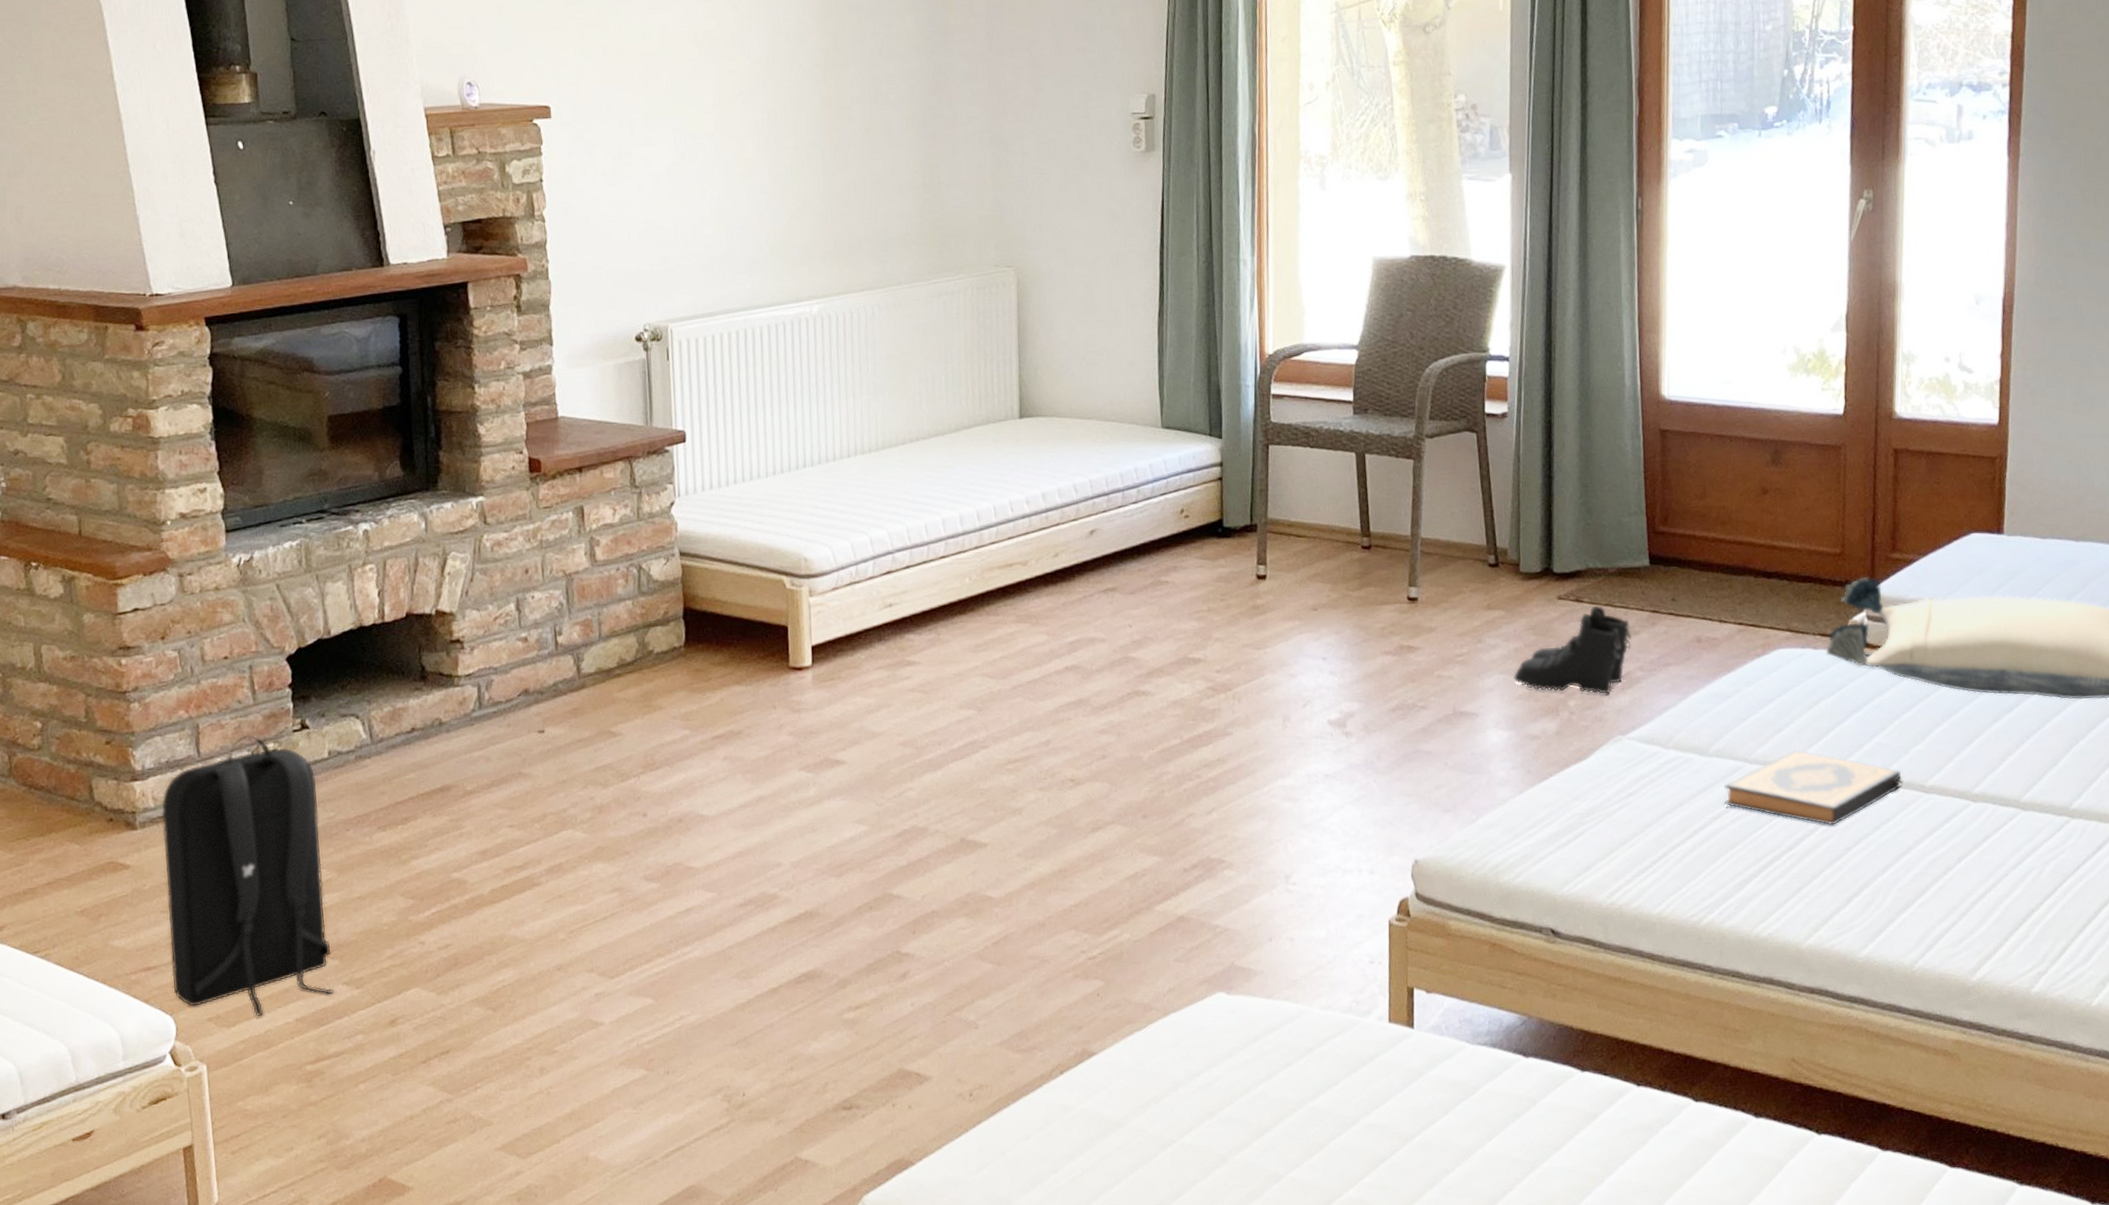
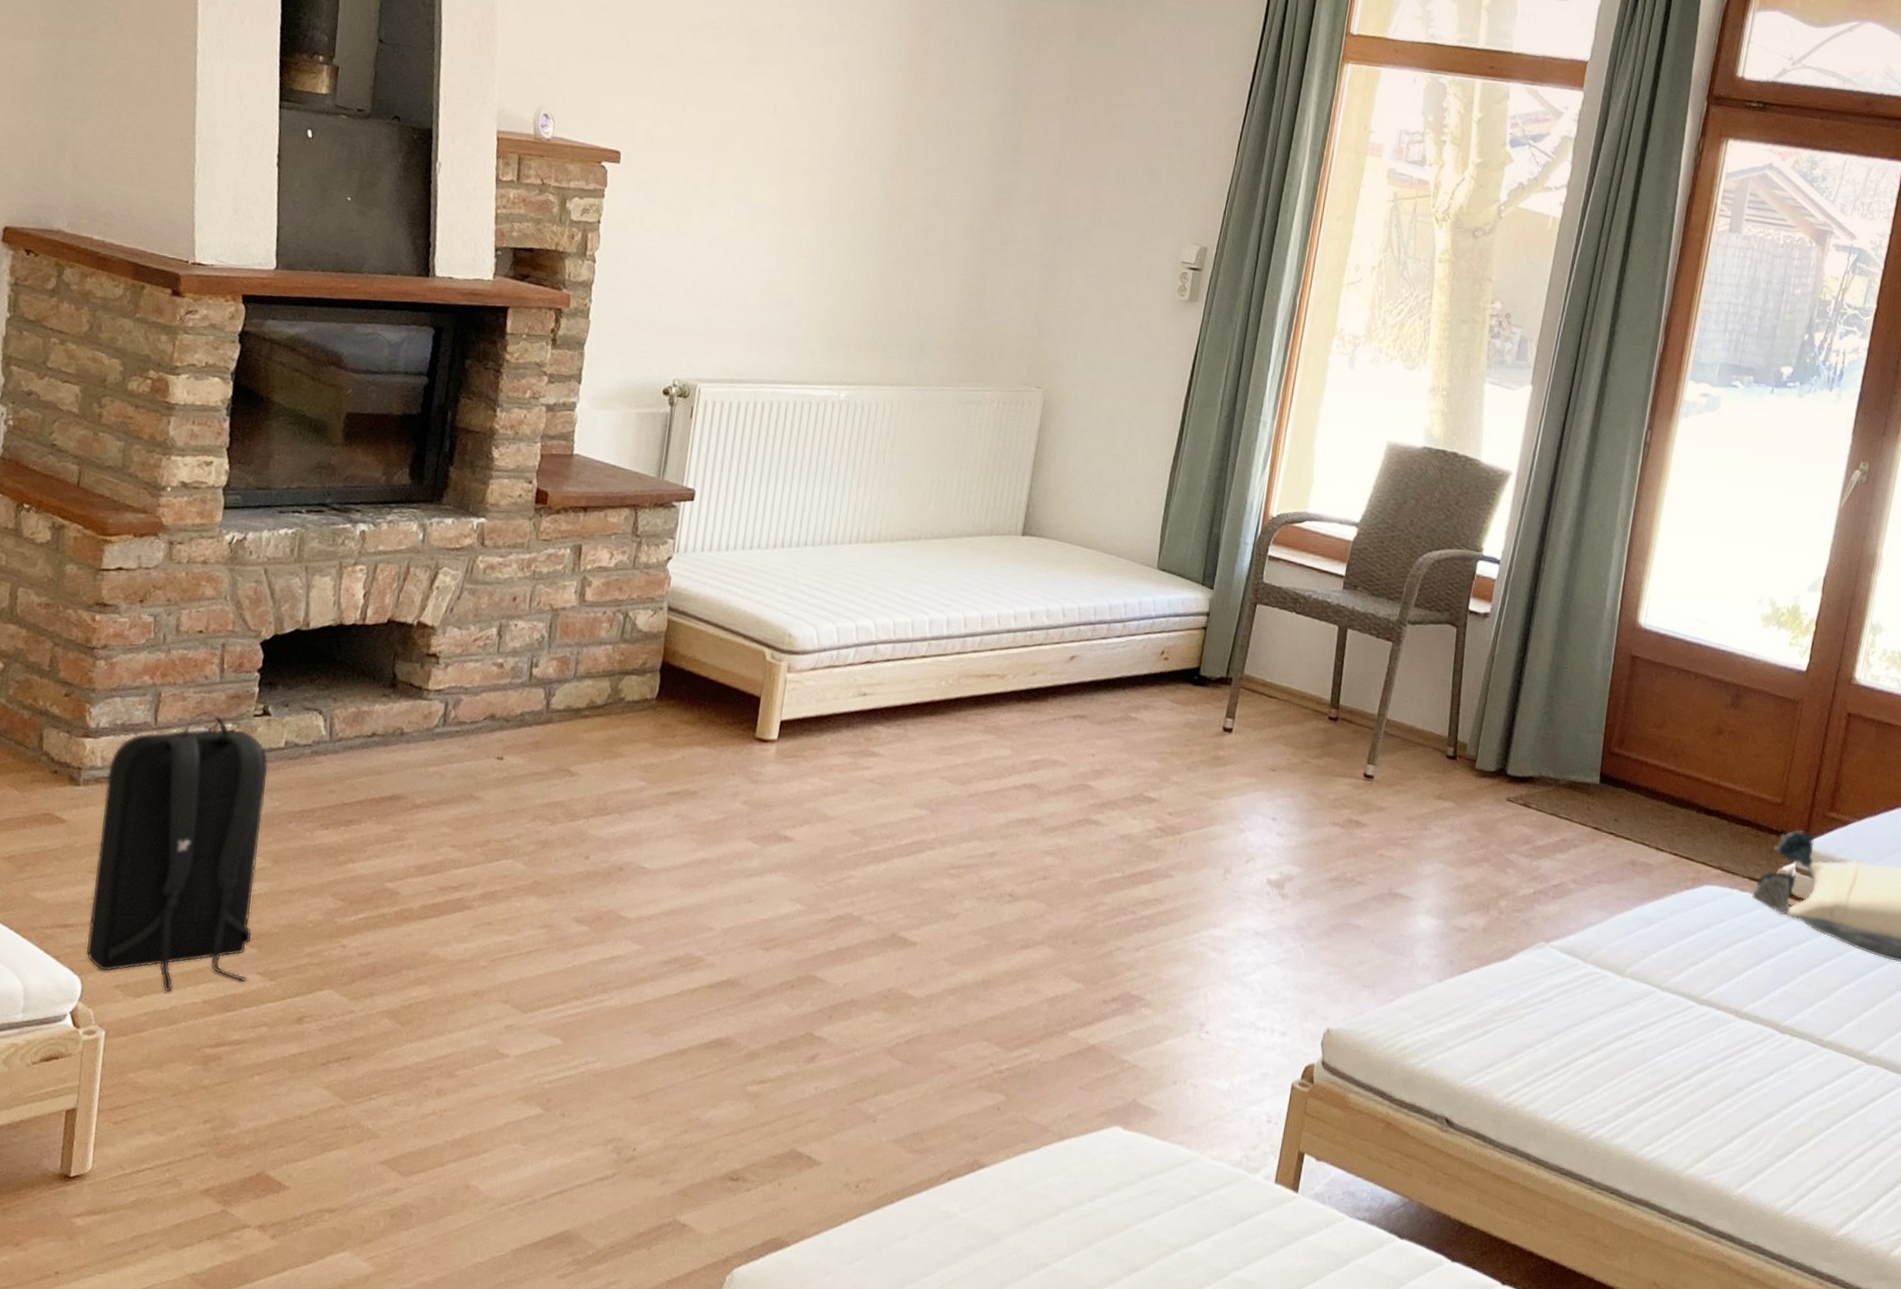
boots: present [1513,605,1632,694] -> none [1452,812,1571,900]
hardback book: present [1724,750,1901,825] -> none [1631,984,1803,1064]

